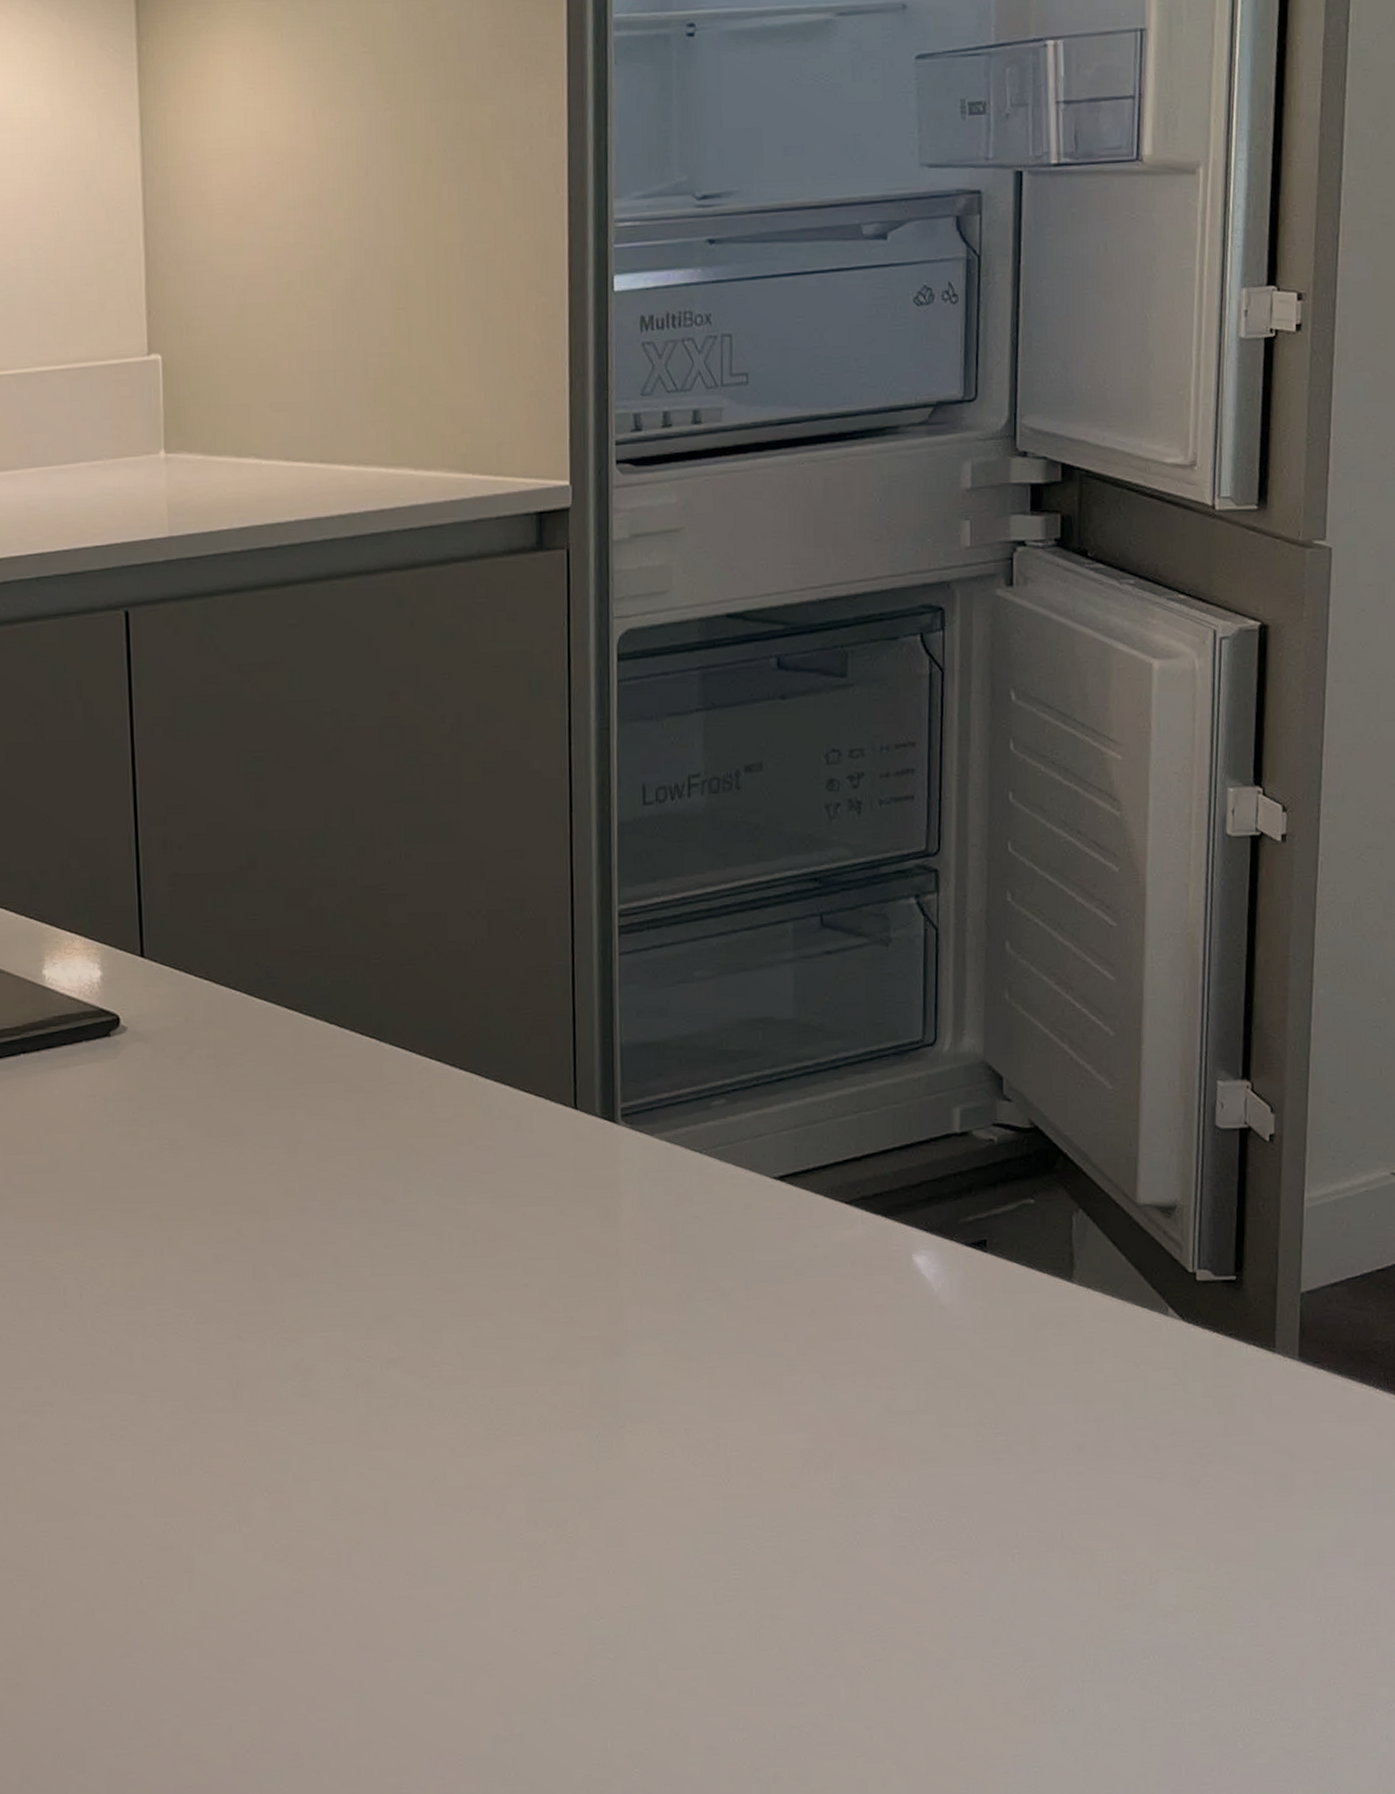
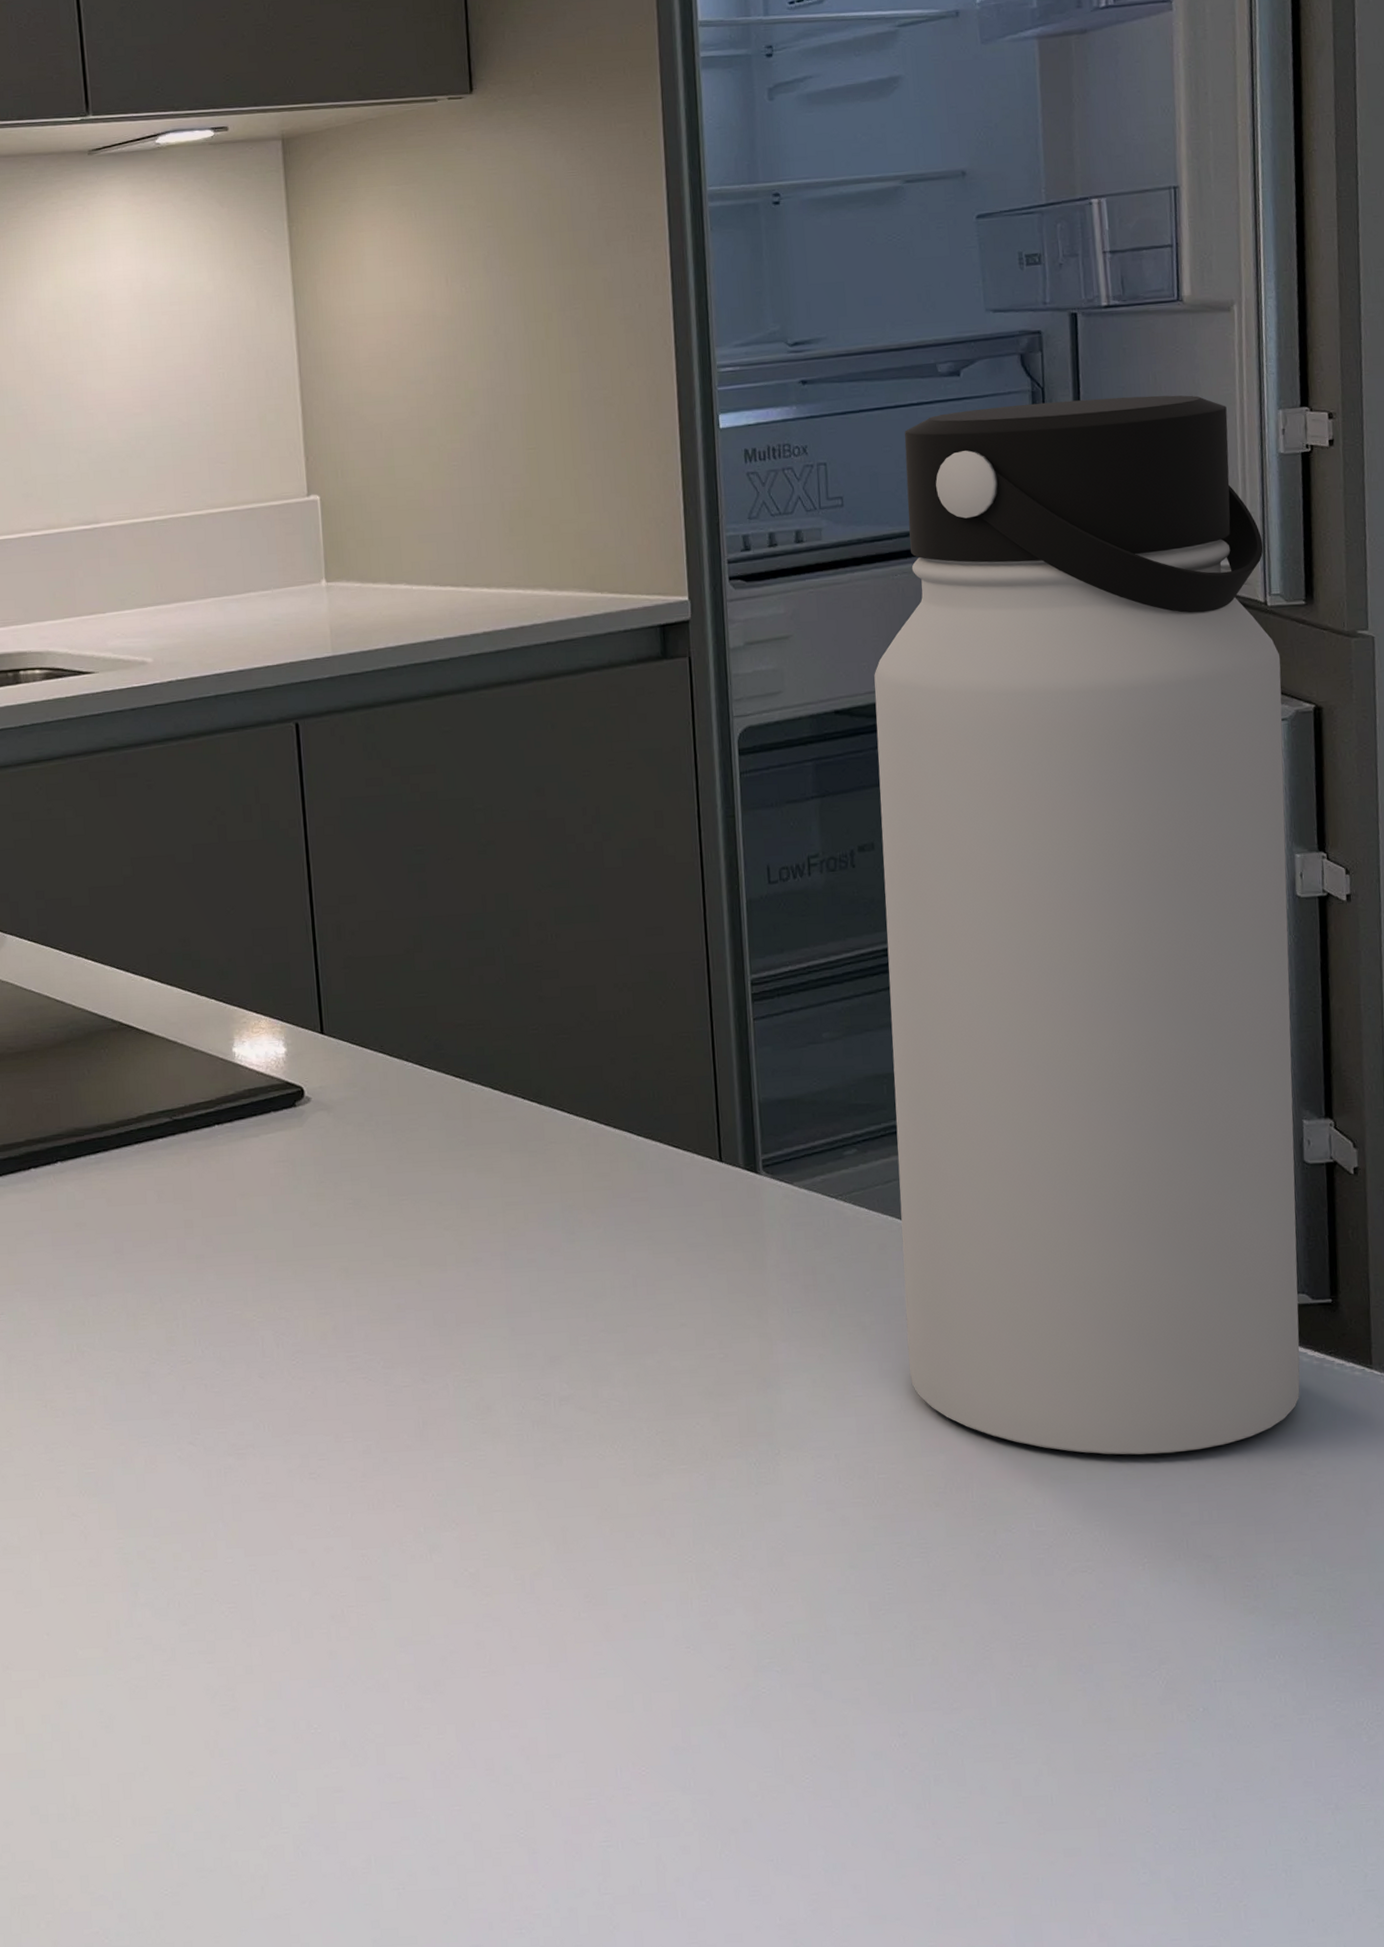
water bottle: none [769,268,1226,1438] -> present [874,395,1300,1455]

